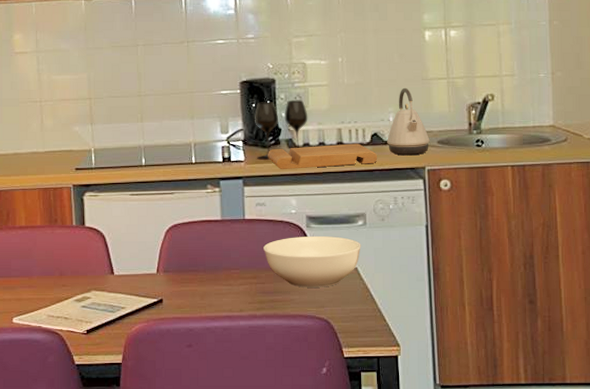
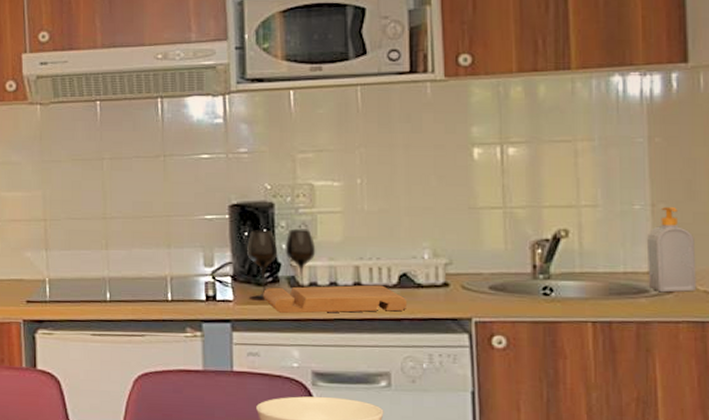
kettle: present [387,87,430,156] -> none [420,217,479,303]
soap bottle: none [548,74,583,141] -> present [646,206,697,293]

